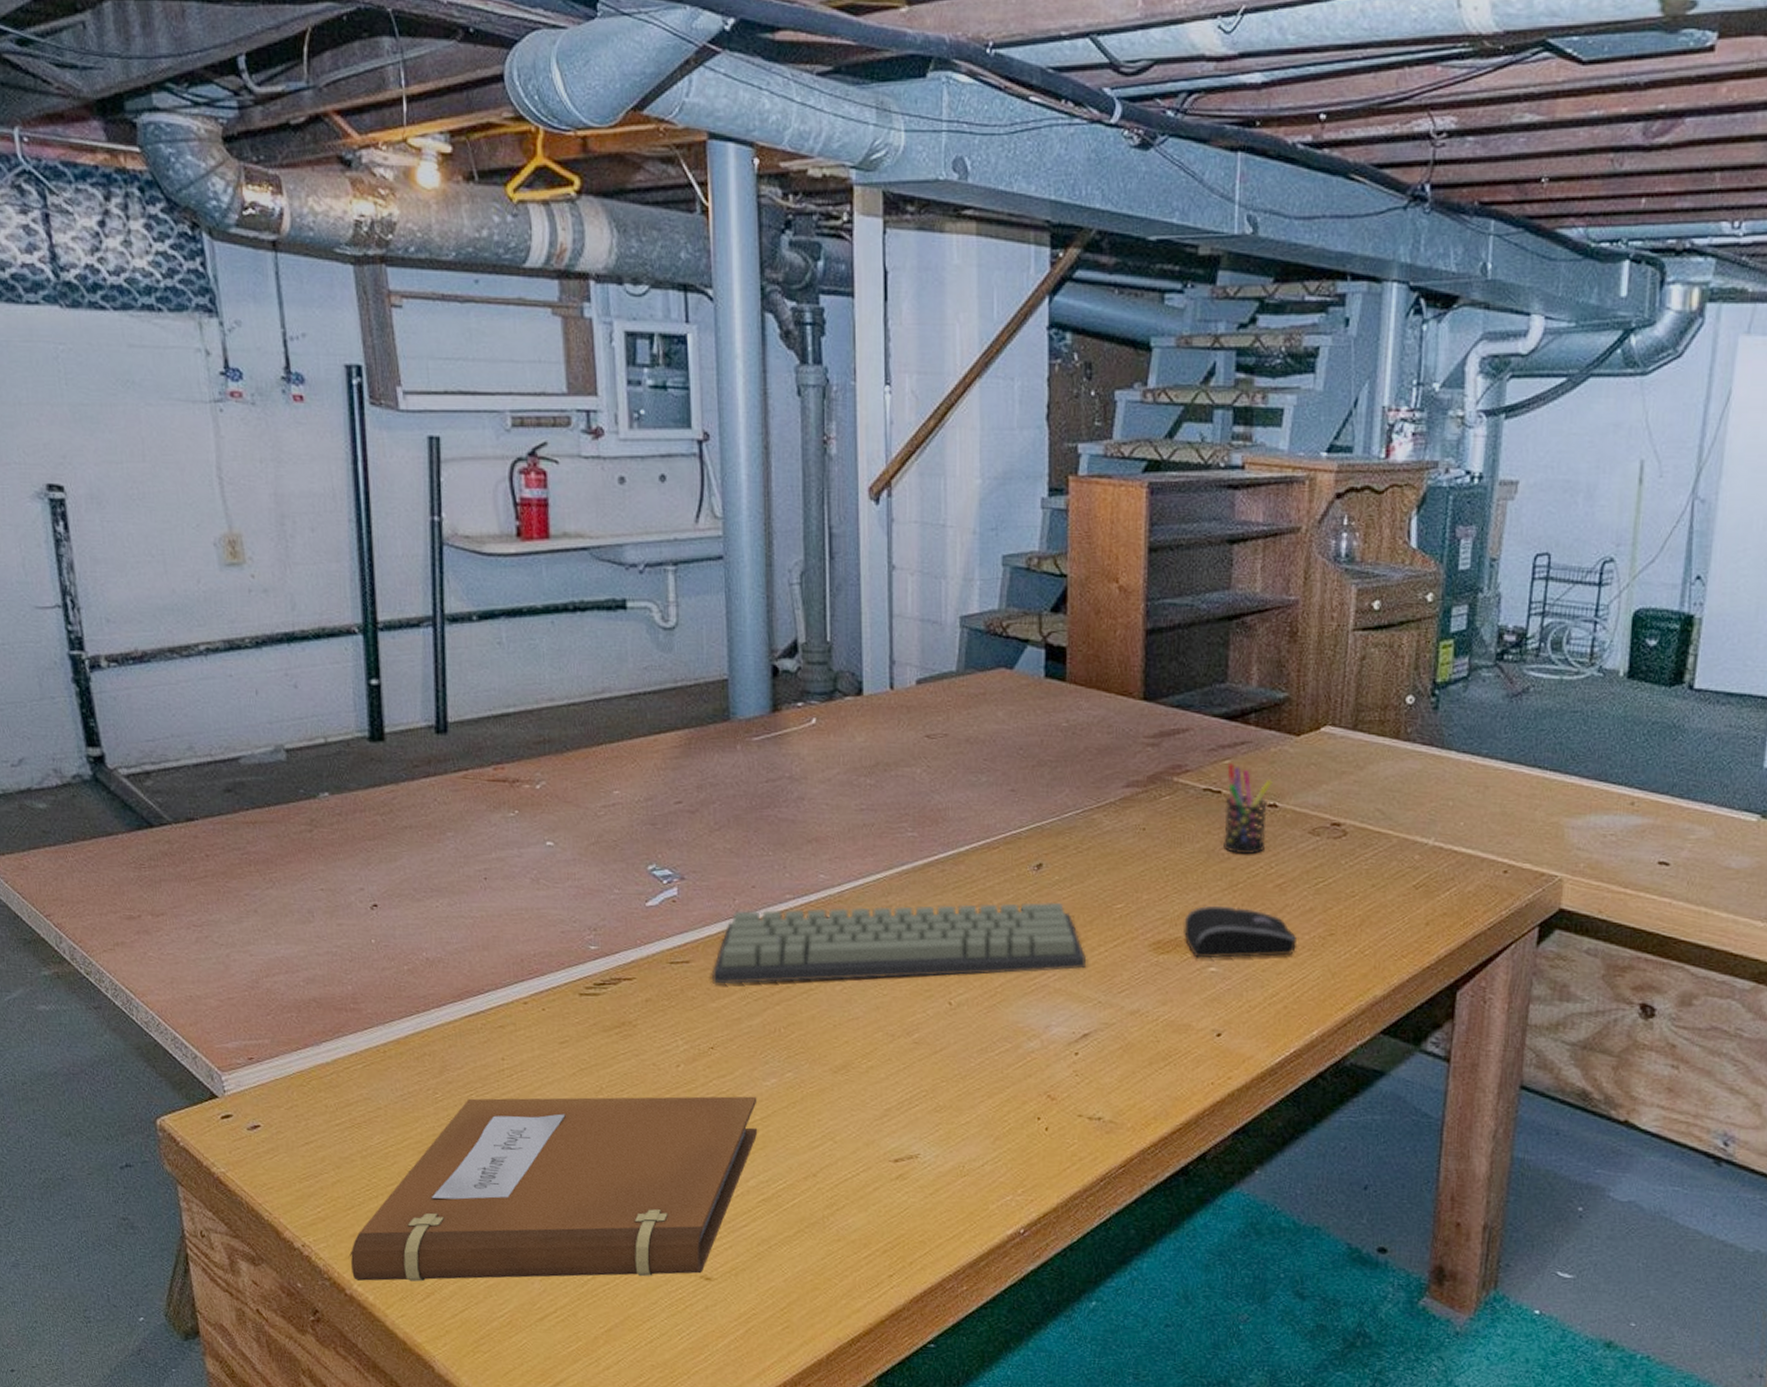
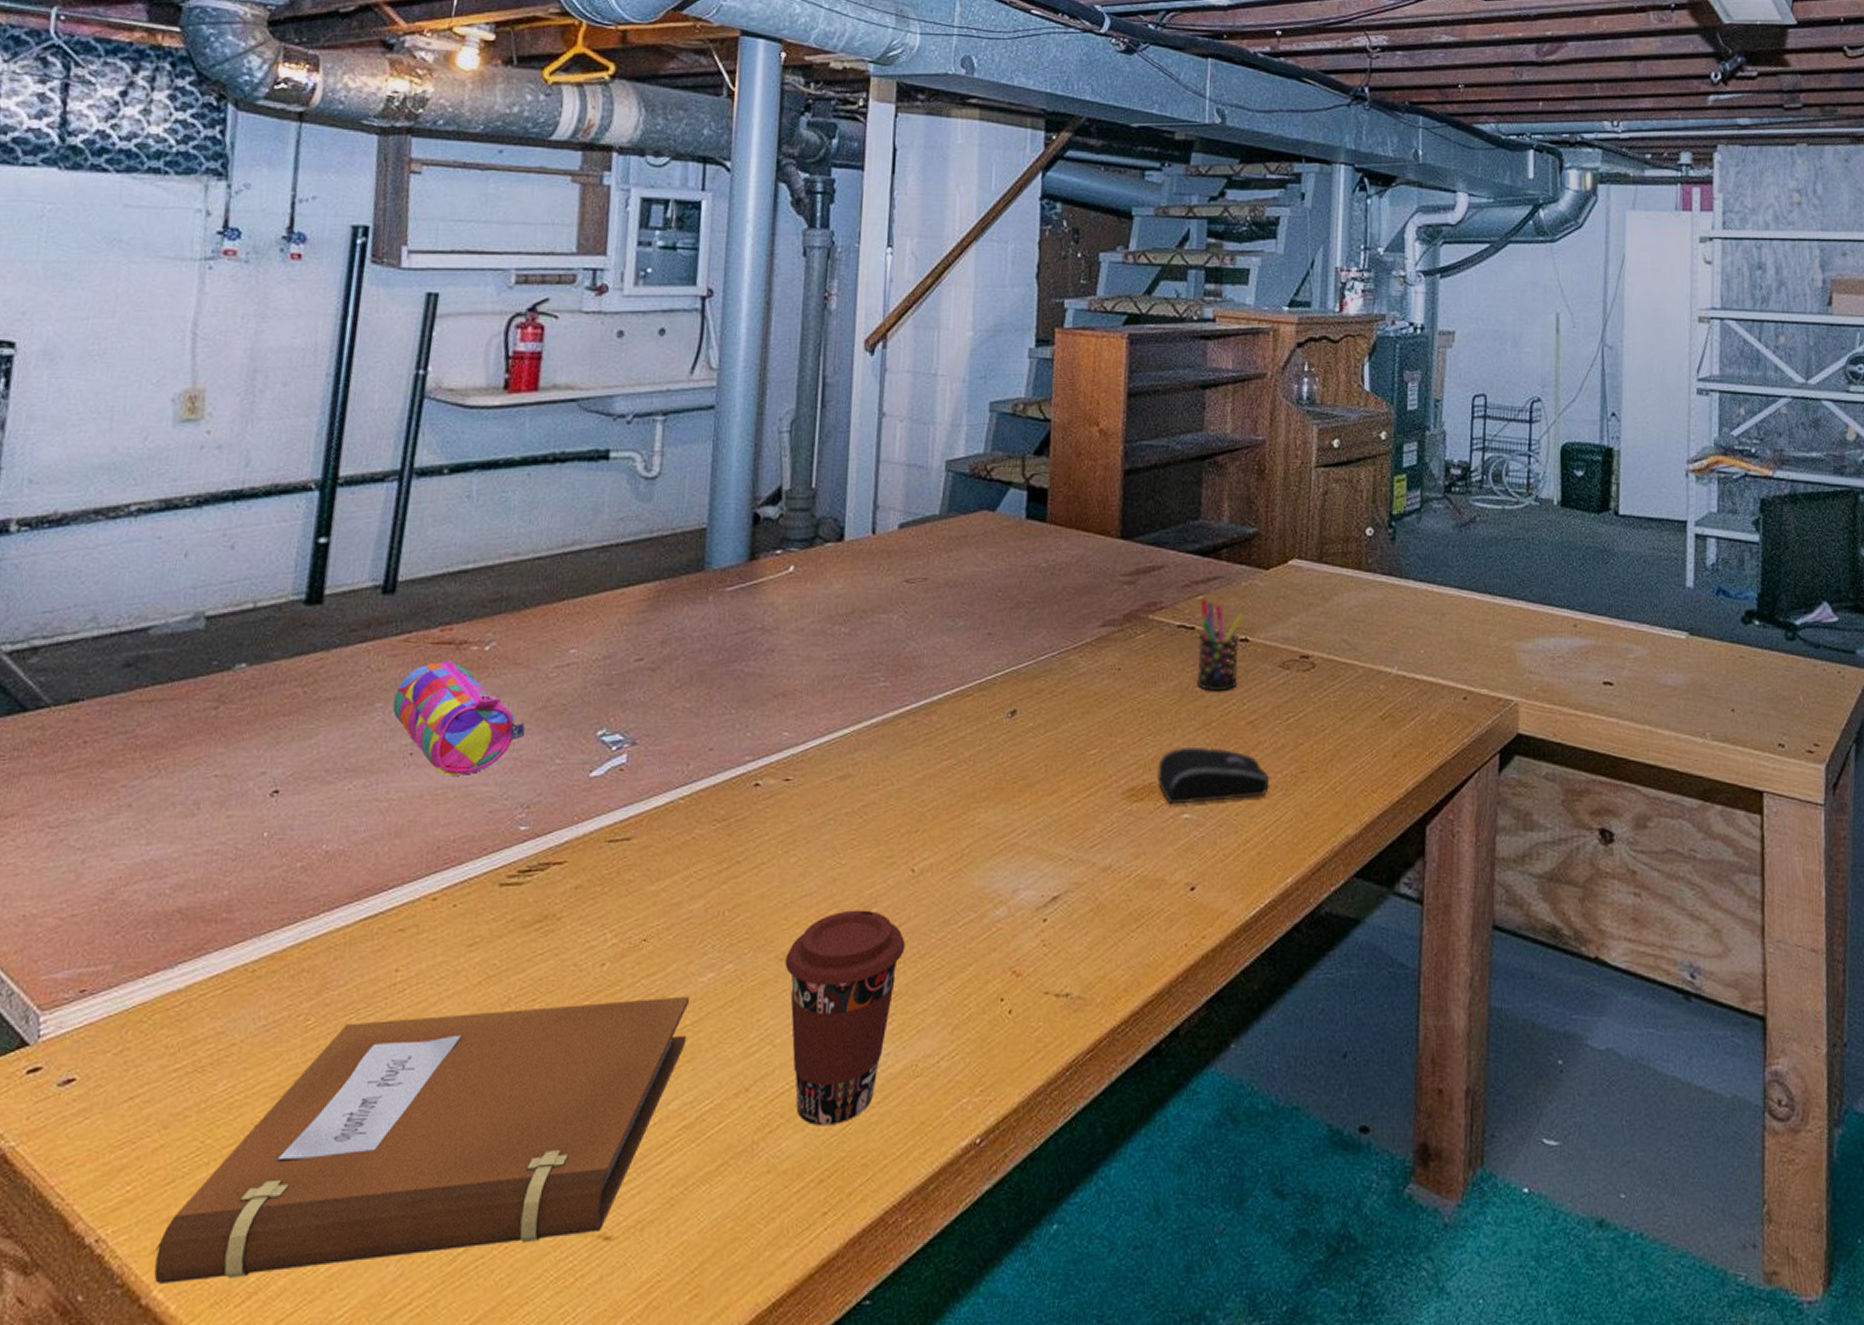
pencil case: none [462,796,582,899] -> present [392,660,525,775]
keyboard: present [711,902,1087,984] -> none [653,750,1059,863]
coffee cup: none [839,1034,947,1209] -> present [785,910,905,1126]

